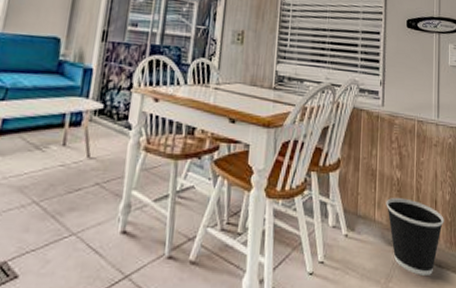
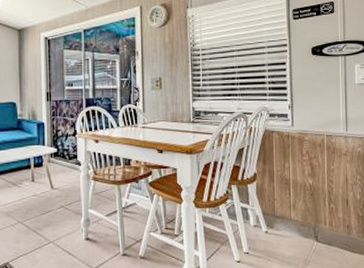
wastebasket: present [386,198,444,275] -> none [300,200,356,259]

